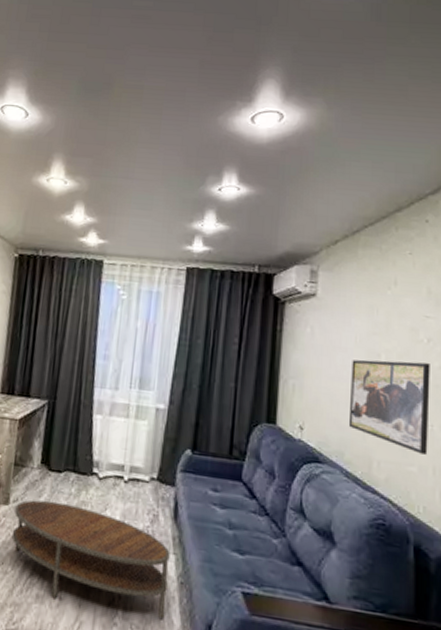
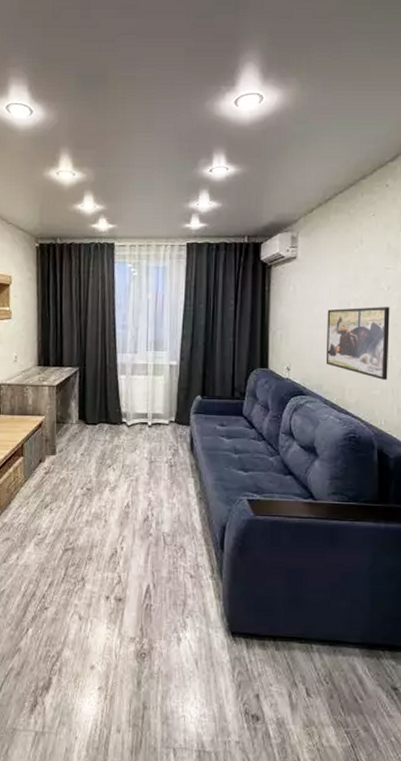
coffee table: present [11,500,170,620] -> none [60,448,190,527]

